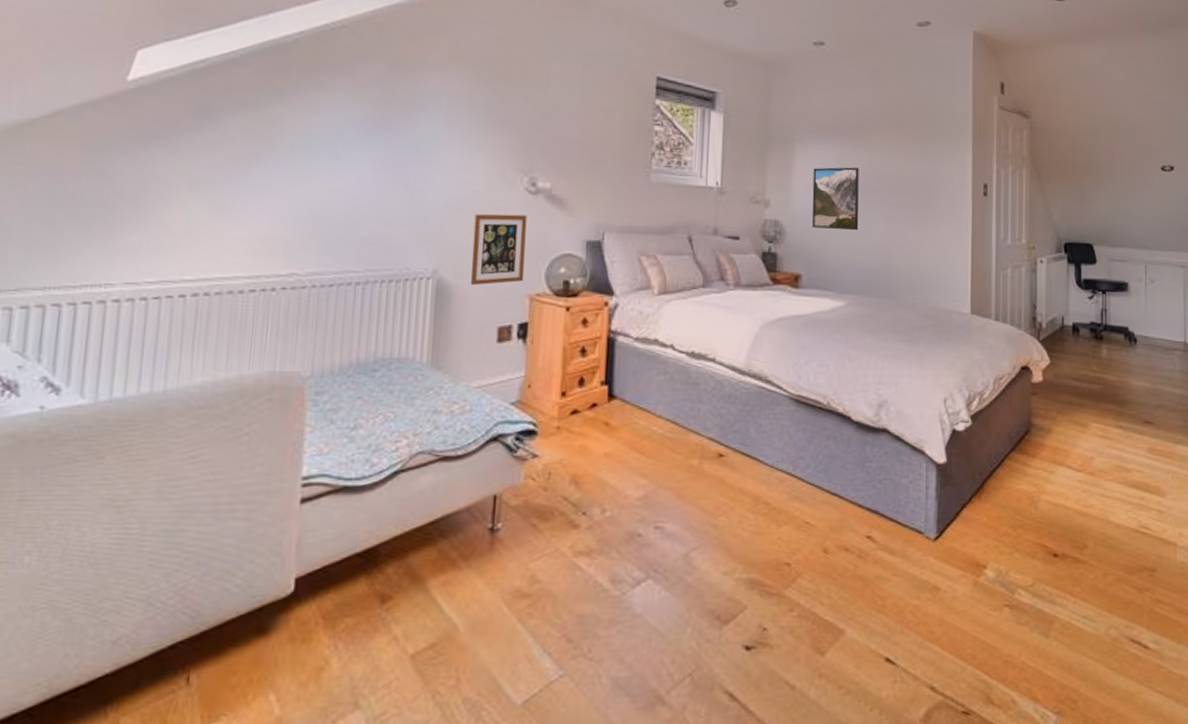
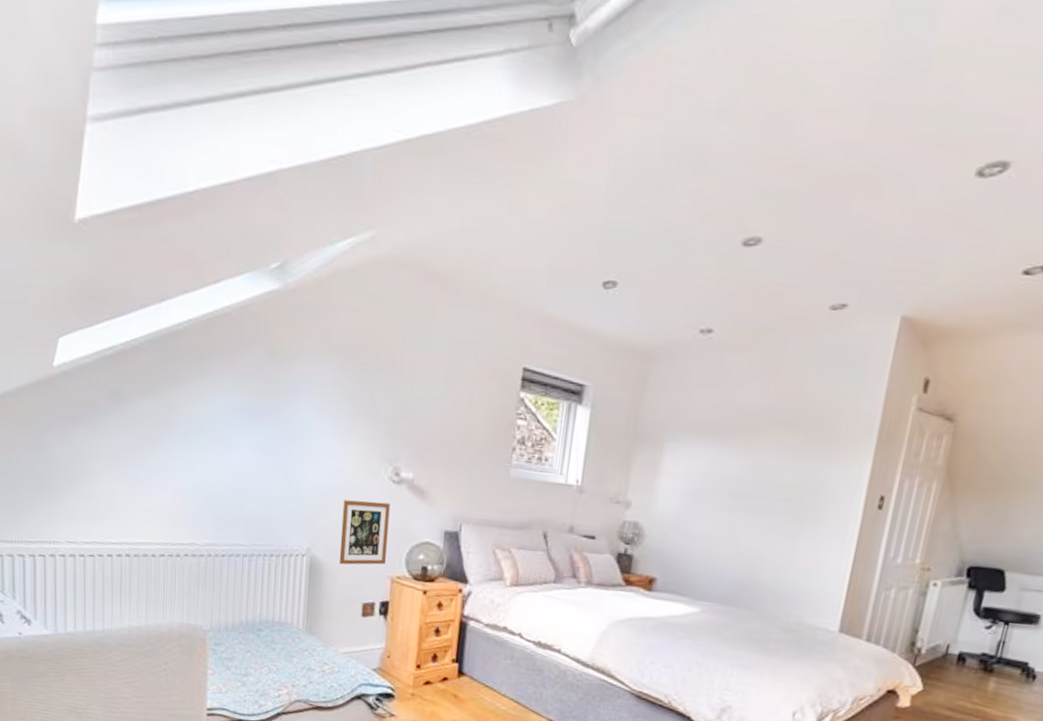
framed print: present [812,167,859,231] -> none [674,469,735,538]

